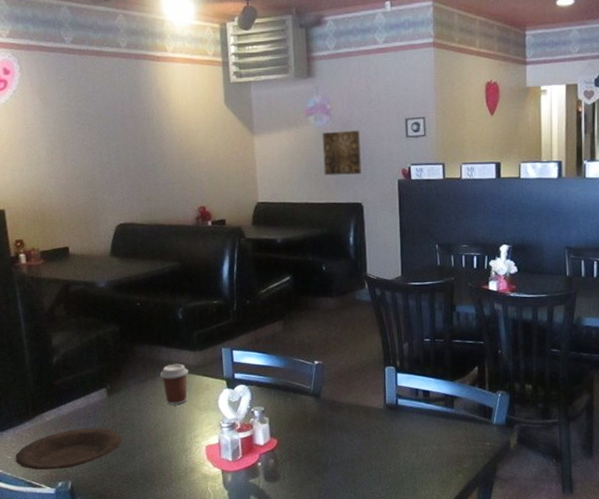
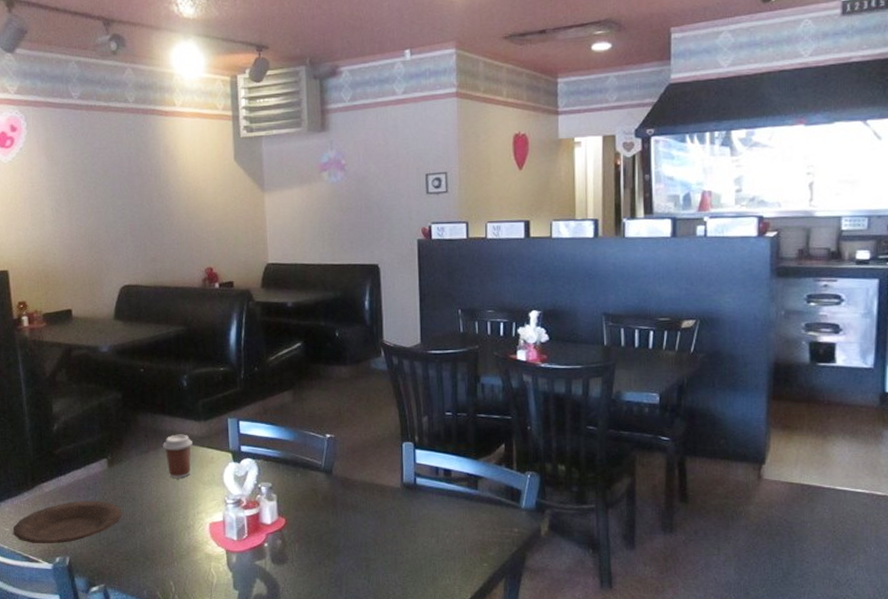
wall art: present [322,130,362,176] -> none [336,186,378,235]

